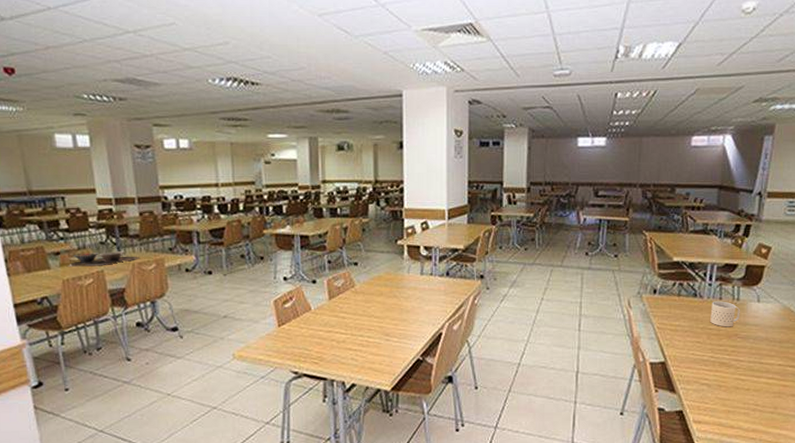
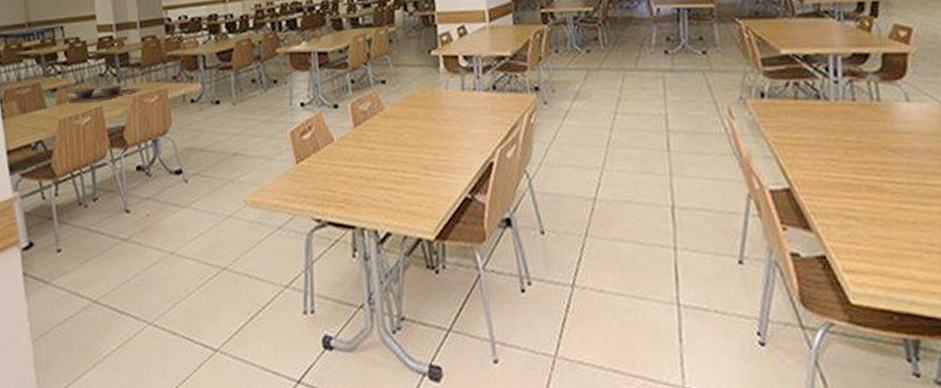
mug: present [709,301,741,327] -> none [842,102,885,138]

